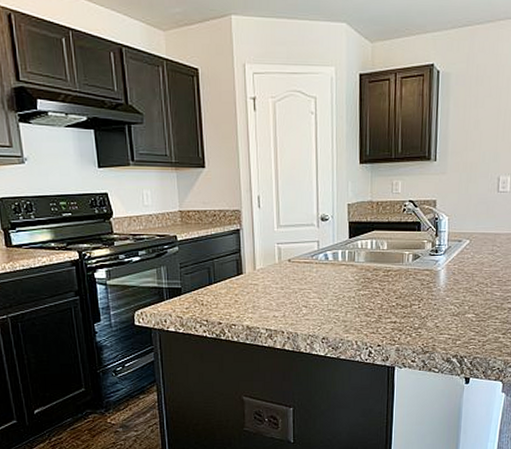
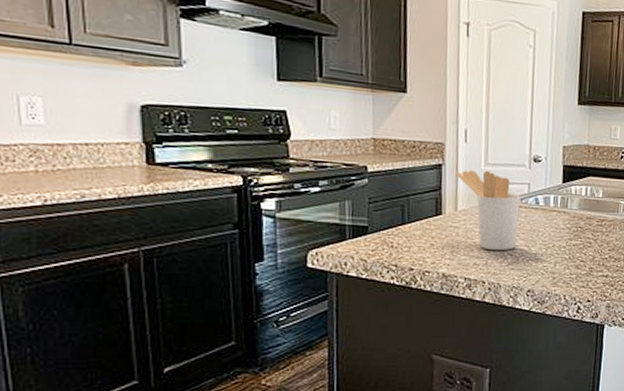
utensil holder: none [252,231,311,304] -> present [456,170,520,251]

